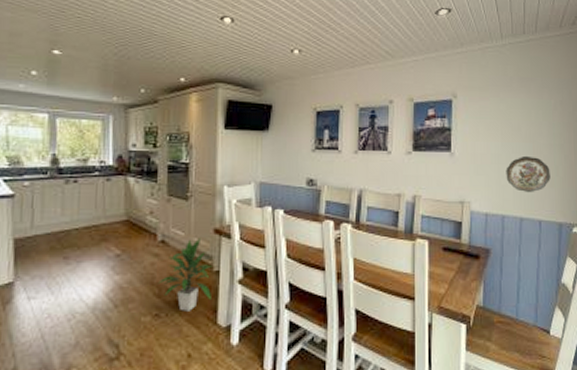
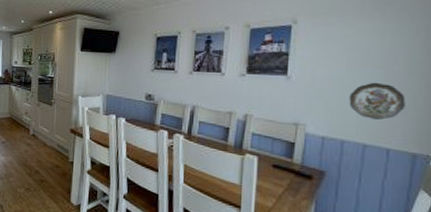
indoor plant: present [158,237,212,311] -> none [29,135,68,190]

